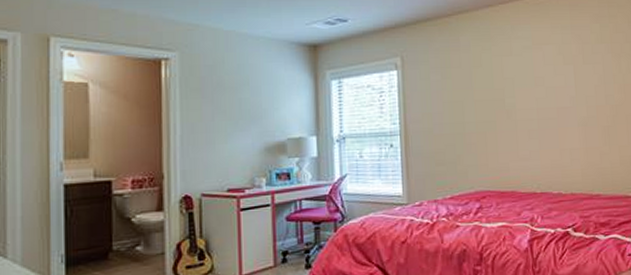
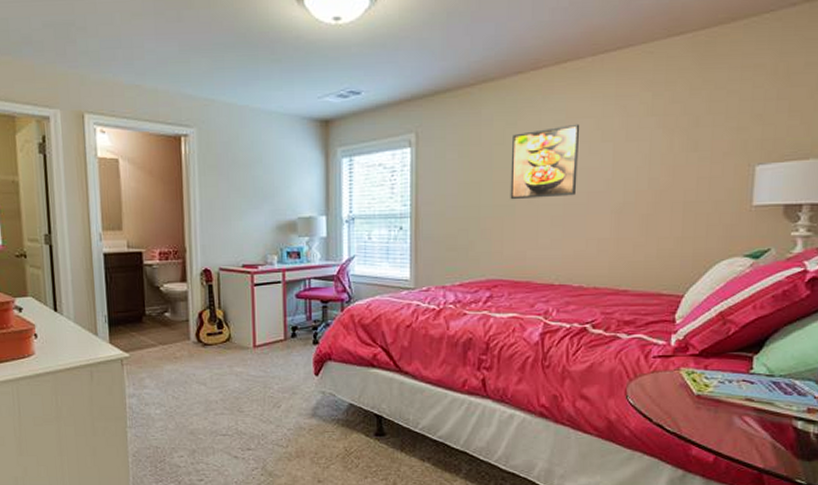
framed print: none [488,49,548,116] -> present [510,123,579,200]

